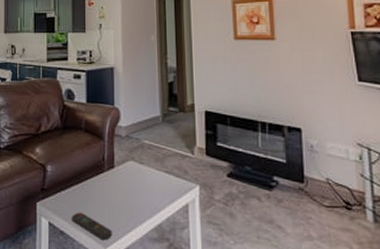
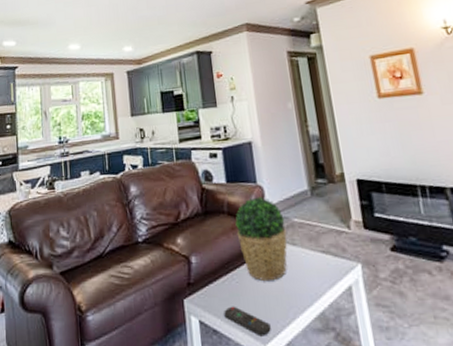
potted plant: none [91,118,136,194] -> present [235,196,287,282]

